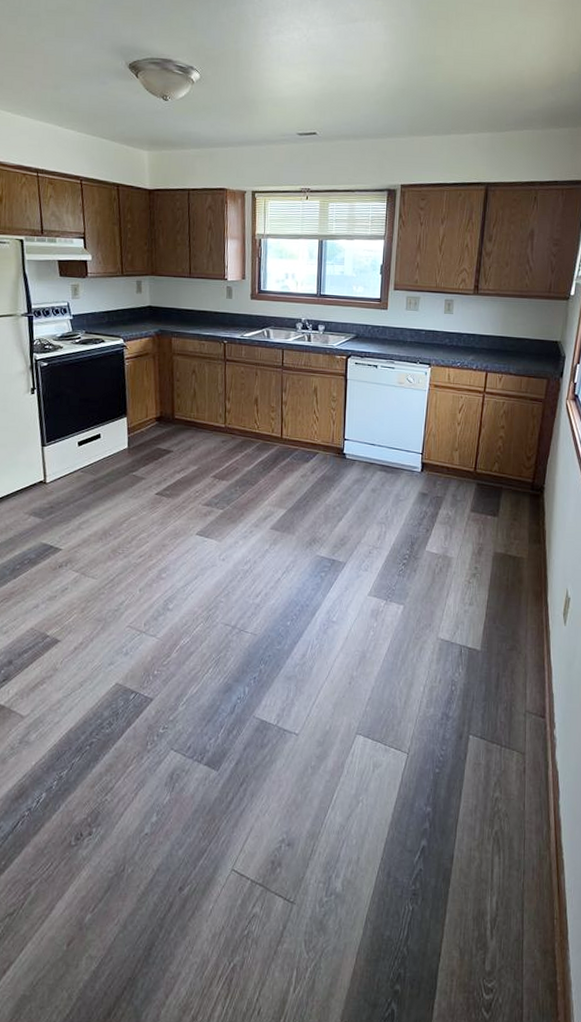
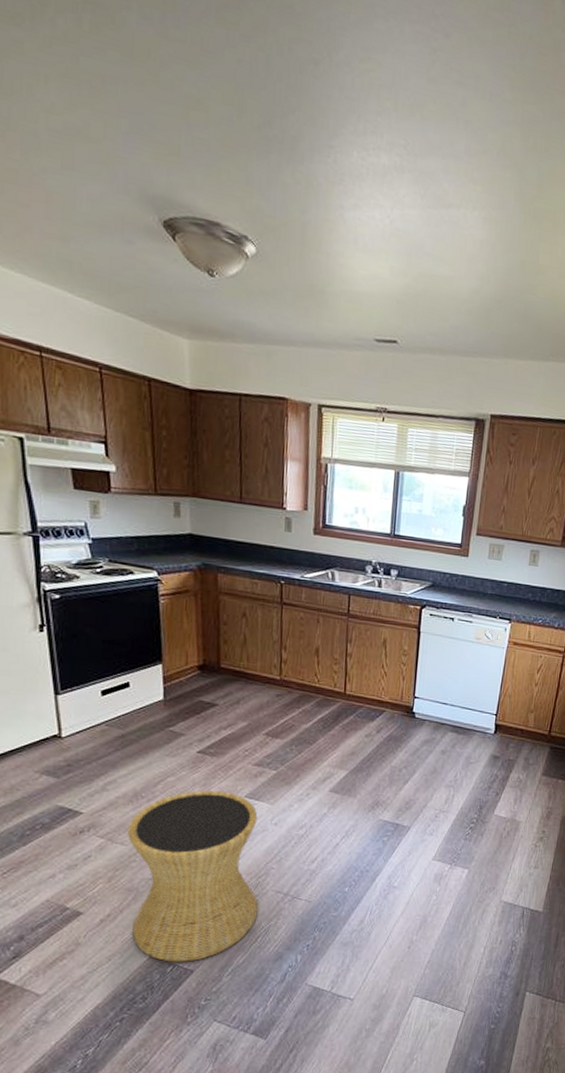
side table: none [98,528,209,690] -> present [128,790,258,962]

